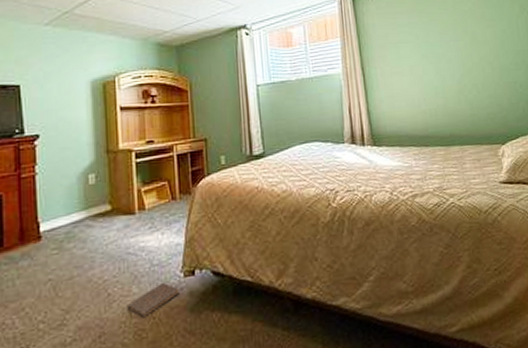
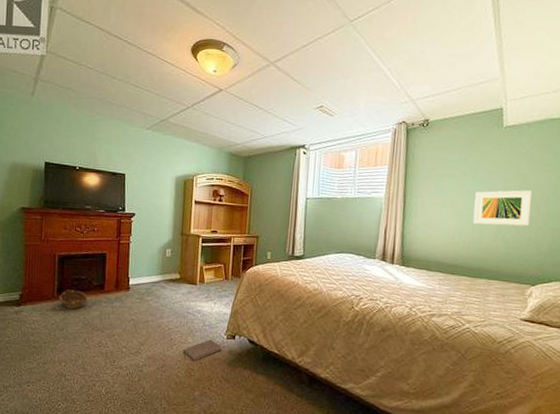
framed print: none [431,47,487,89] -> present [473,190,533,227]

